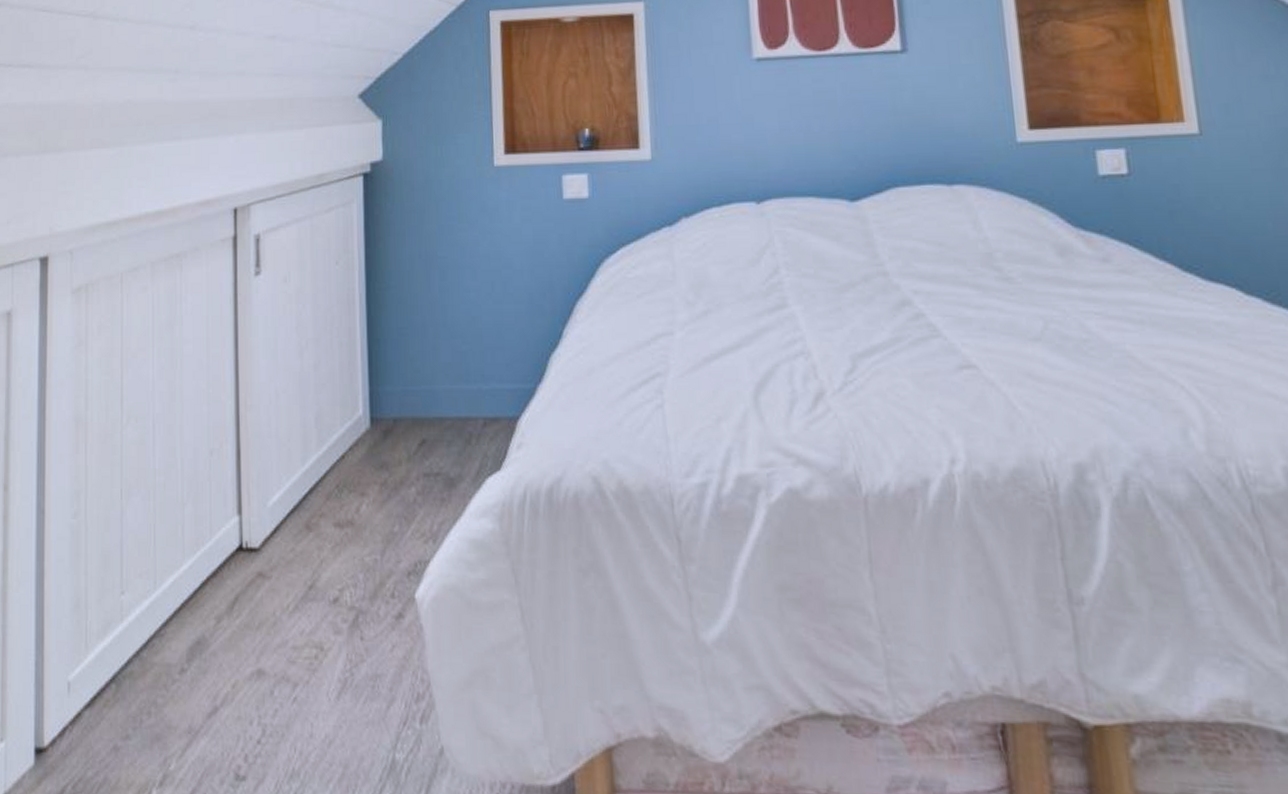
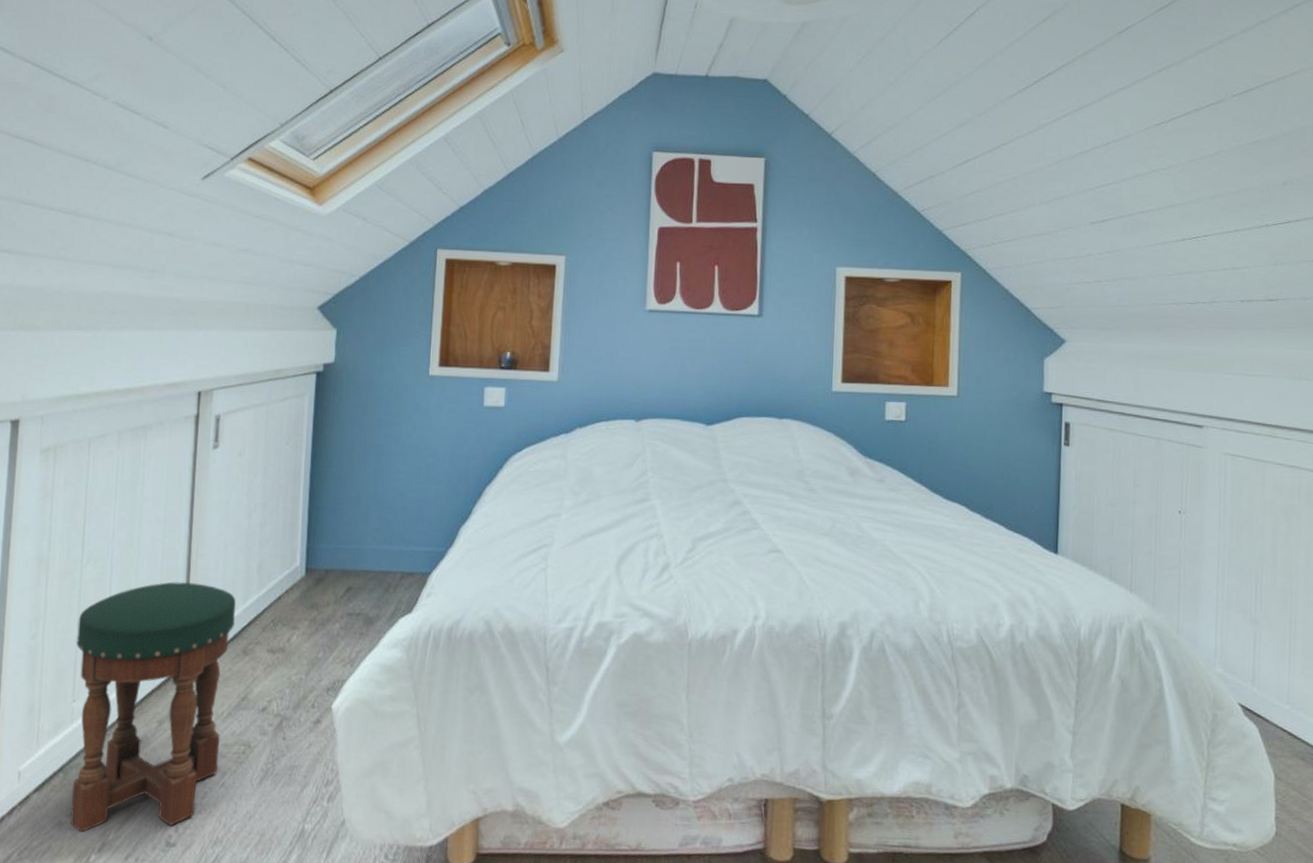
stool: none [121,440,295,761] -> present [70,581,236,833]

